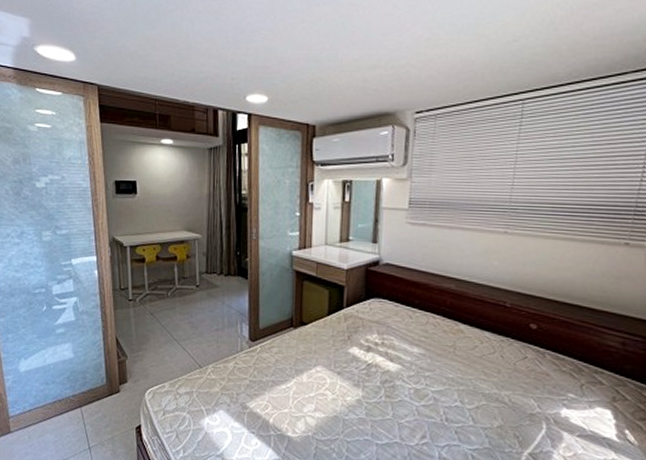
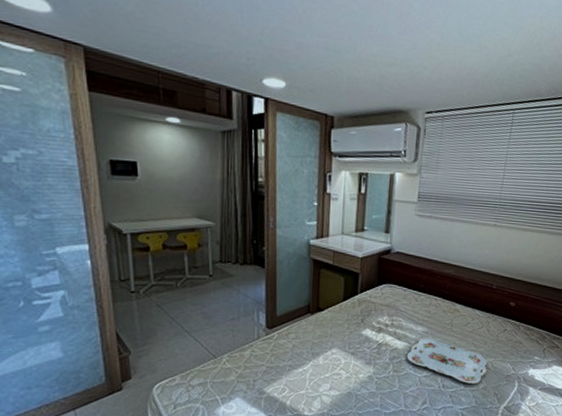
serving tray: none [400,362,503,420] -> present [406,339,487,384]

